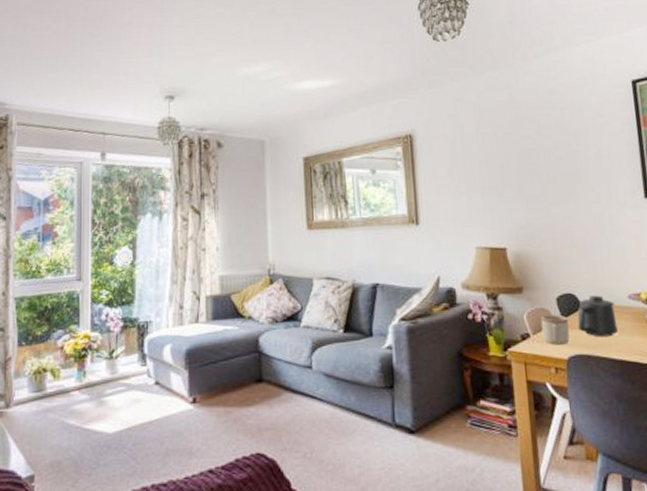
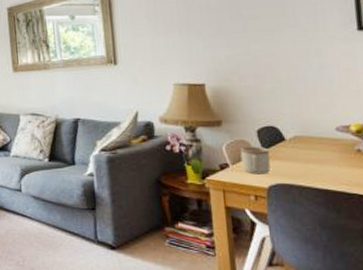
mug: present [577,295,618,337] -> none [279,127,323,168]

